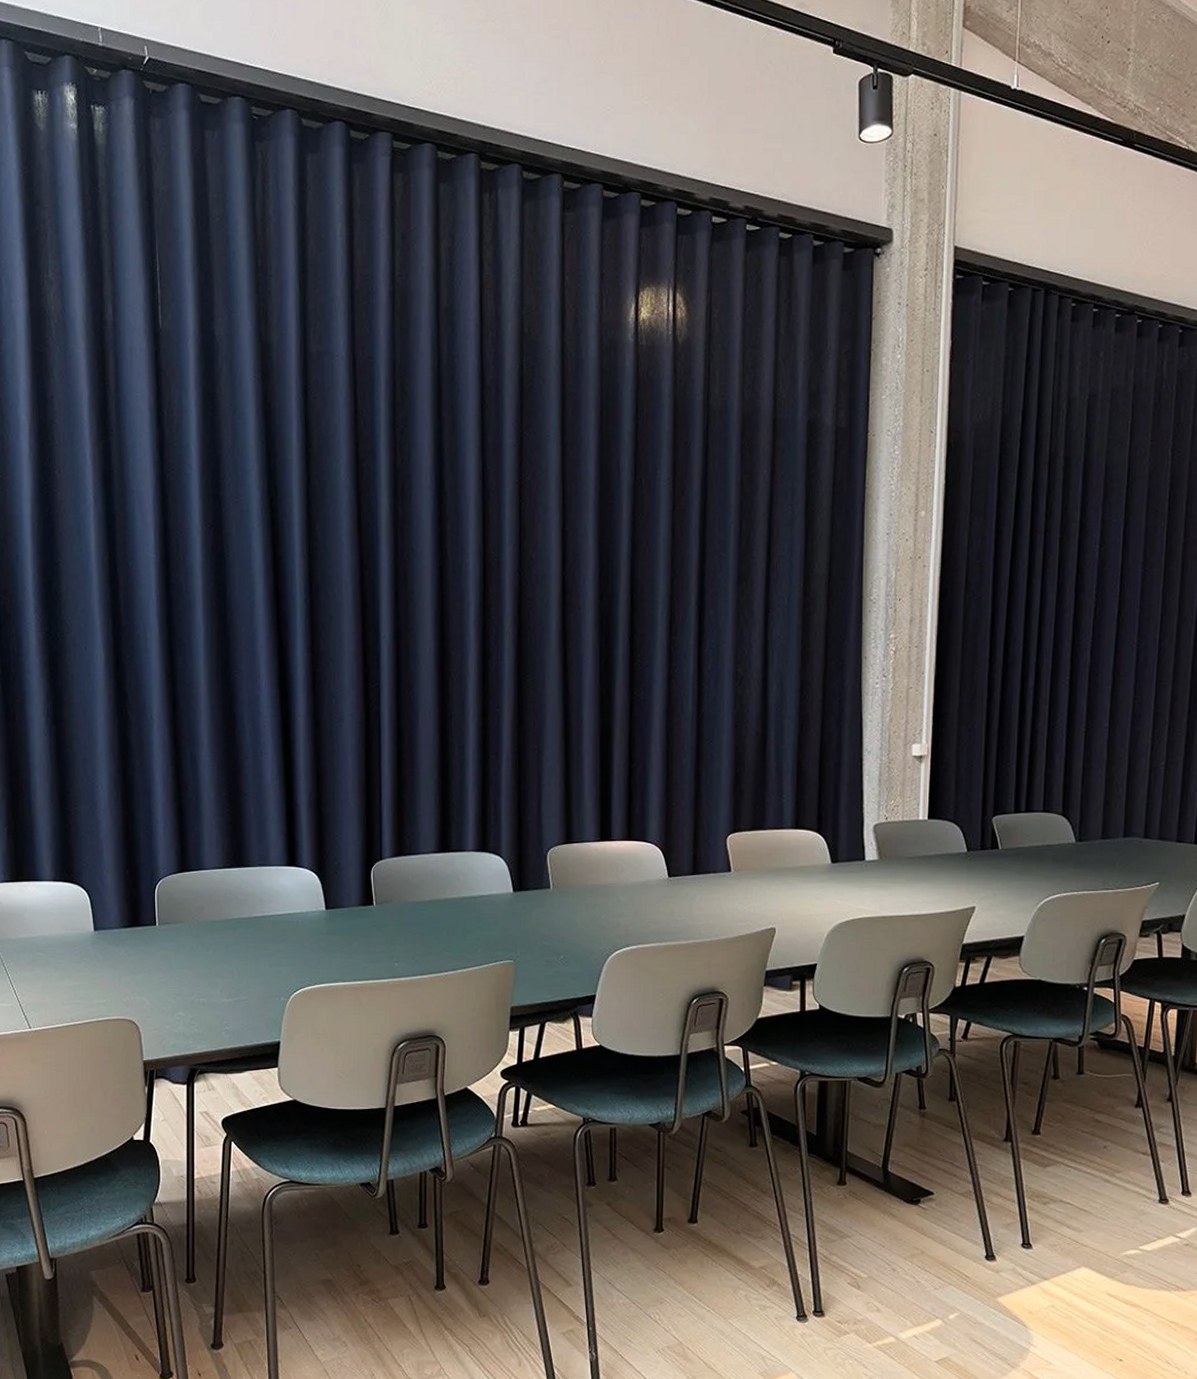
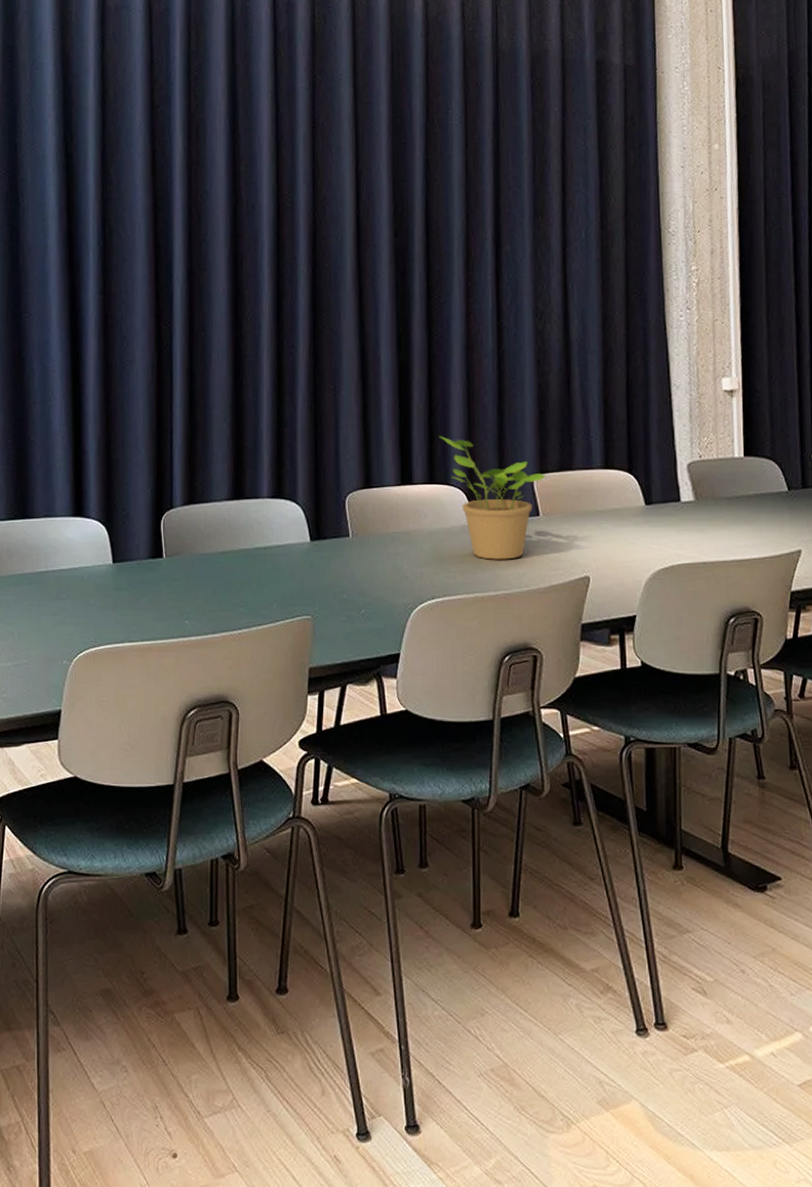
potted plant: none [637,795,740,912] -> present [438,436,547,560]

